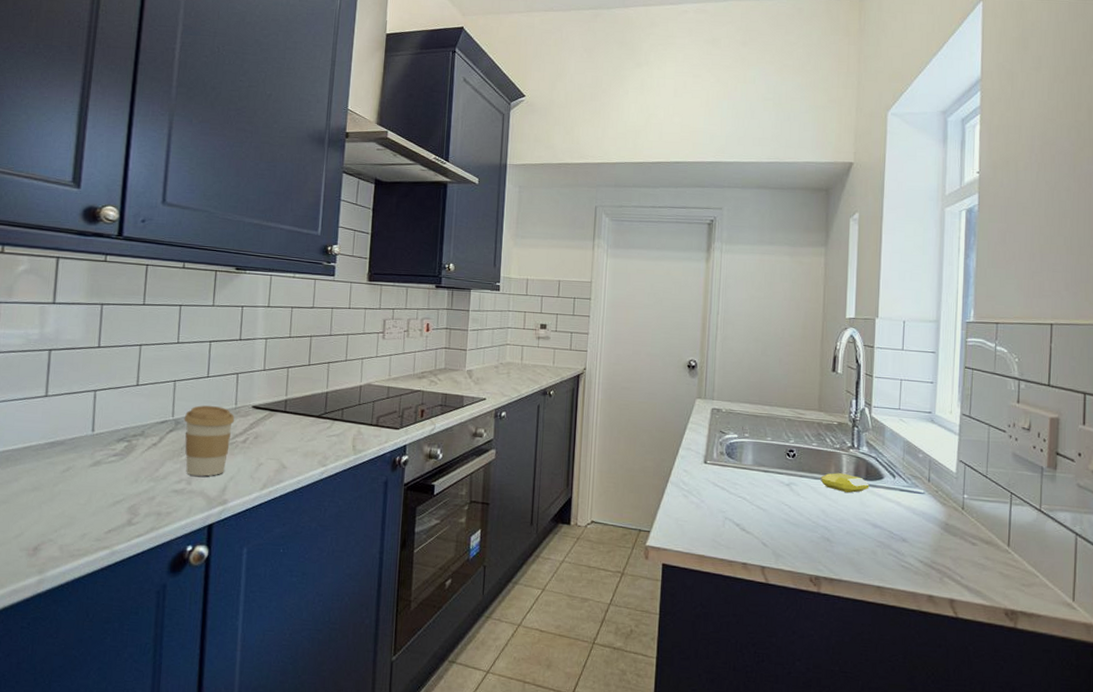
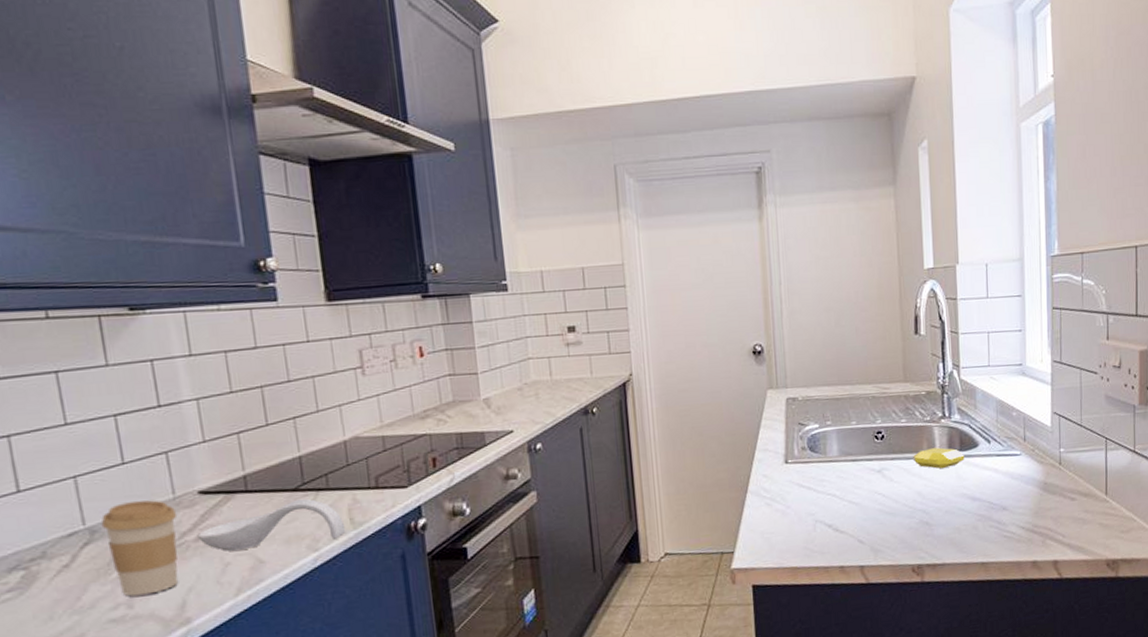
spoon rest: none [245,424,349,460] -> present [197,499,346,552]

